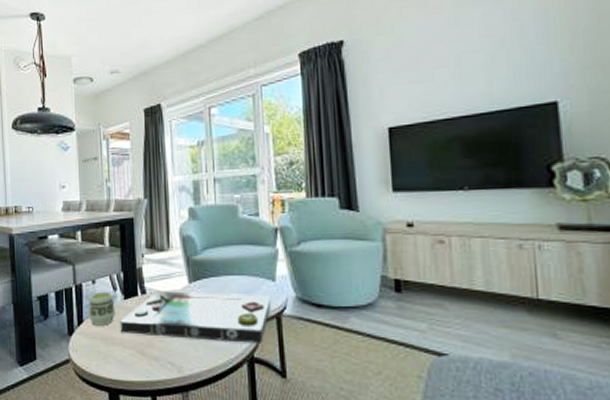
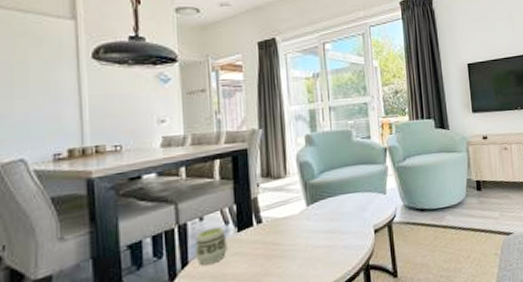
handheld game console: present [120,291,271,343] -> none [232,207,383,267]

